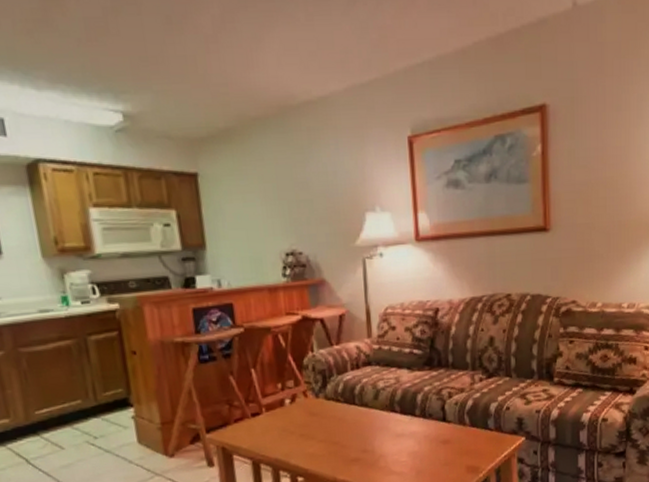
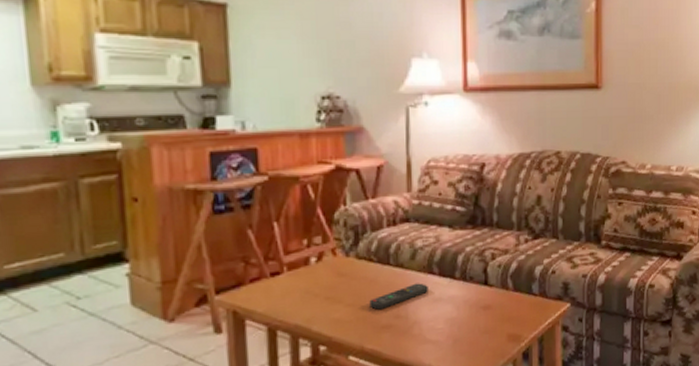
remote control: none [339,420,392,445] -> present [369,283,428,310]

